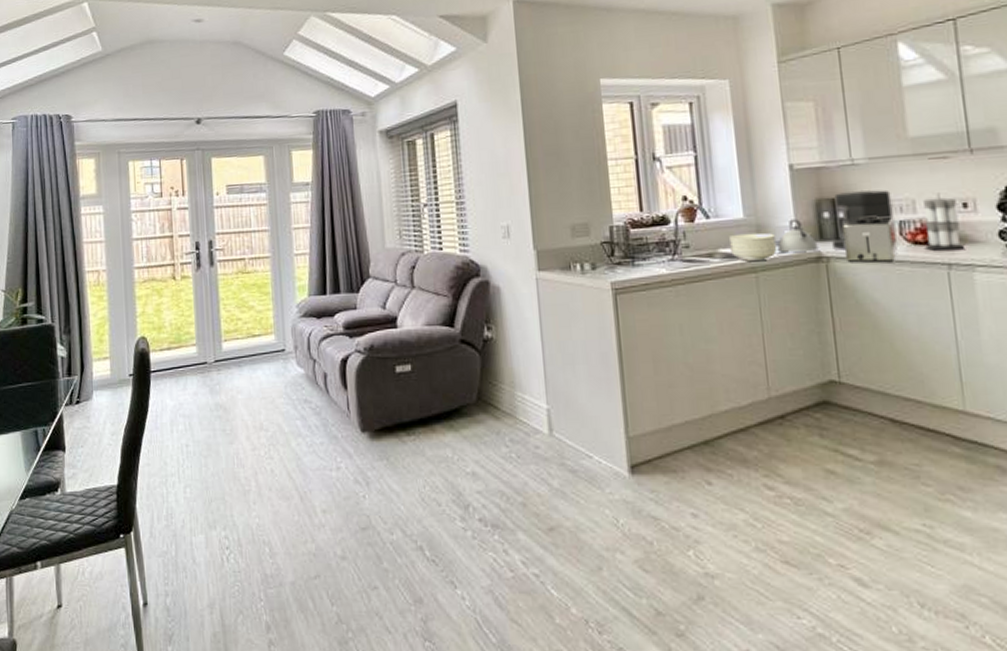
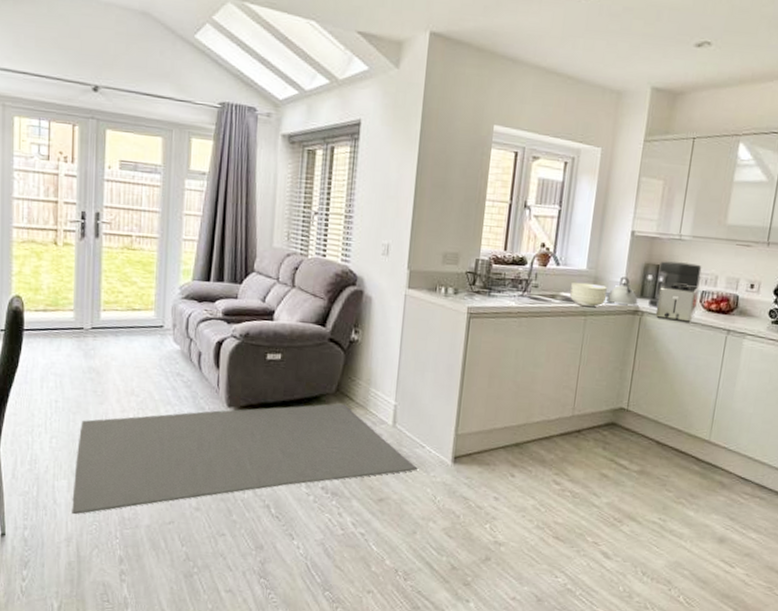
rug: none [211,414,589,575] -> present [72,403,418,515]
spice rack: present [924,193,964,252] -> none [715,273,747,321]

